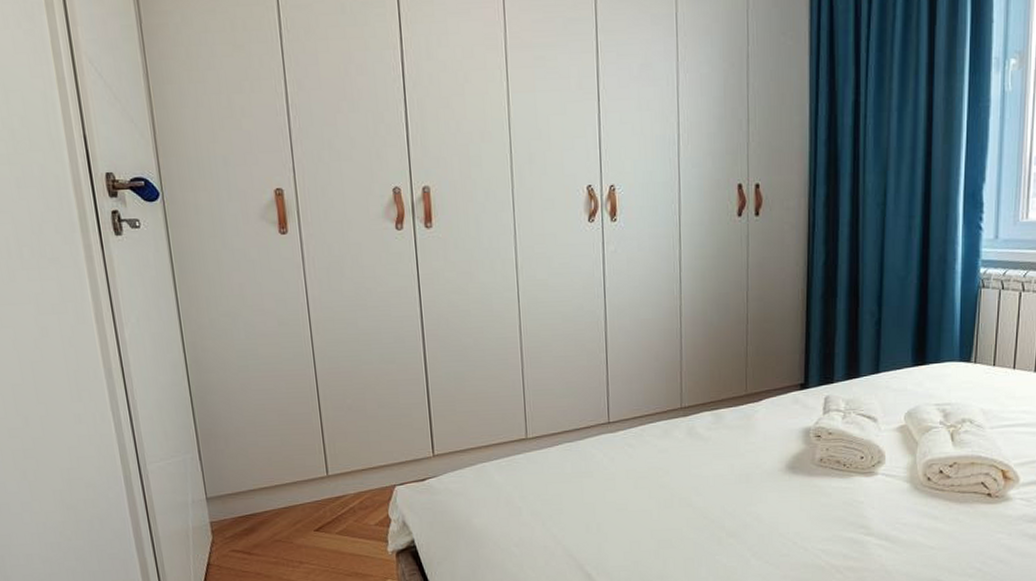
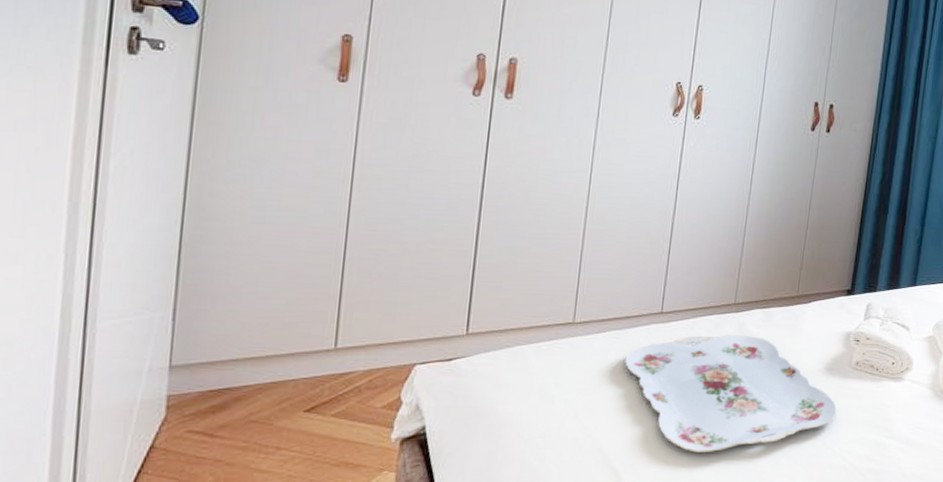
serving tray: none [581,438,804,556] -> present [625,334,837,452]

